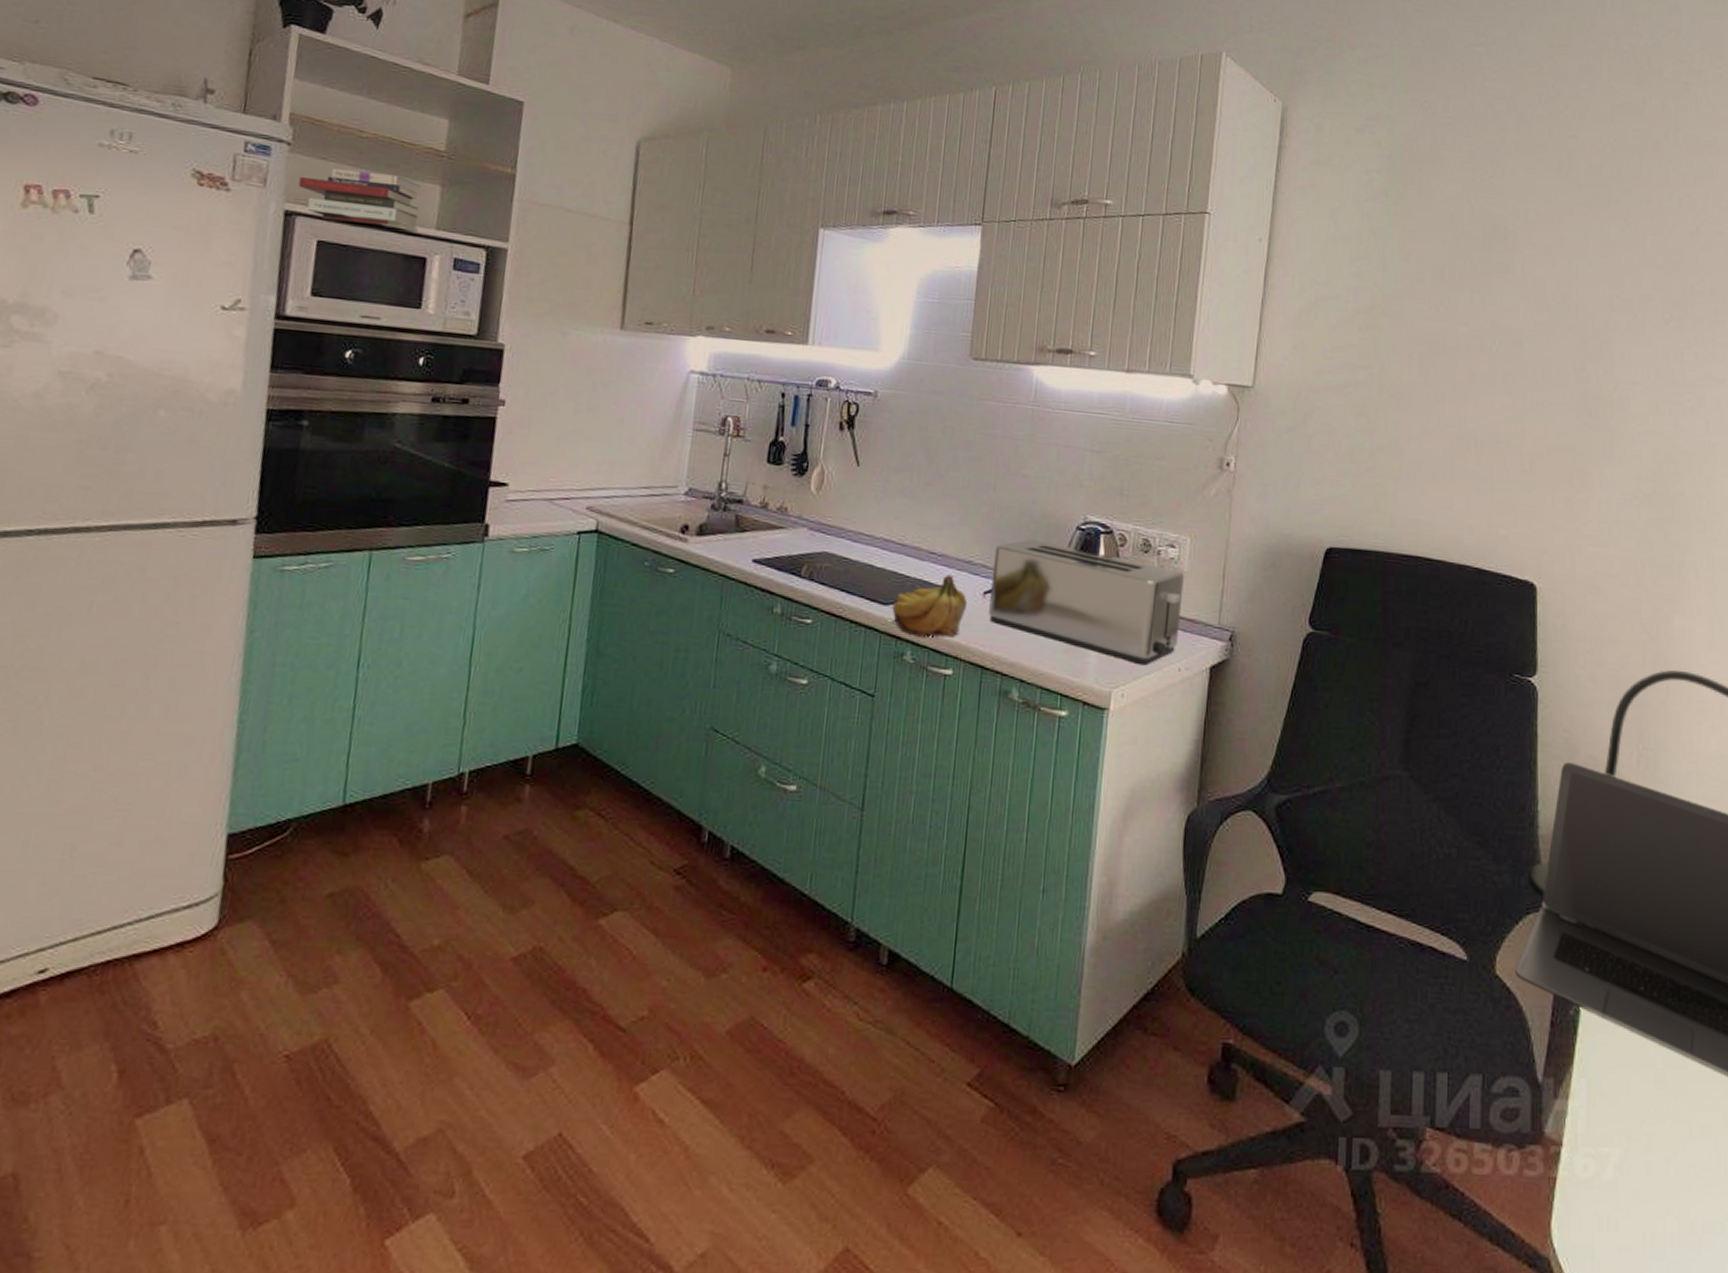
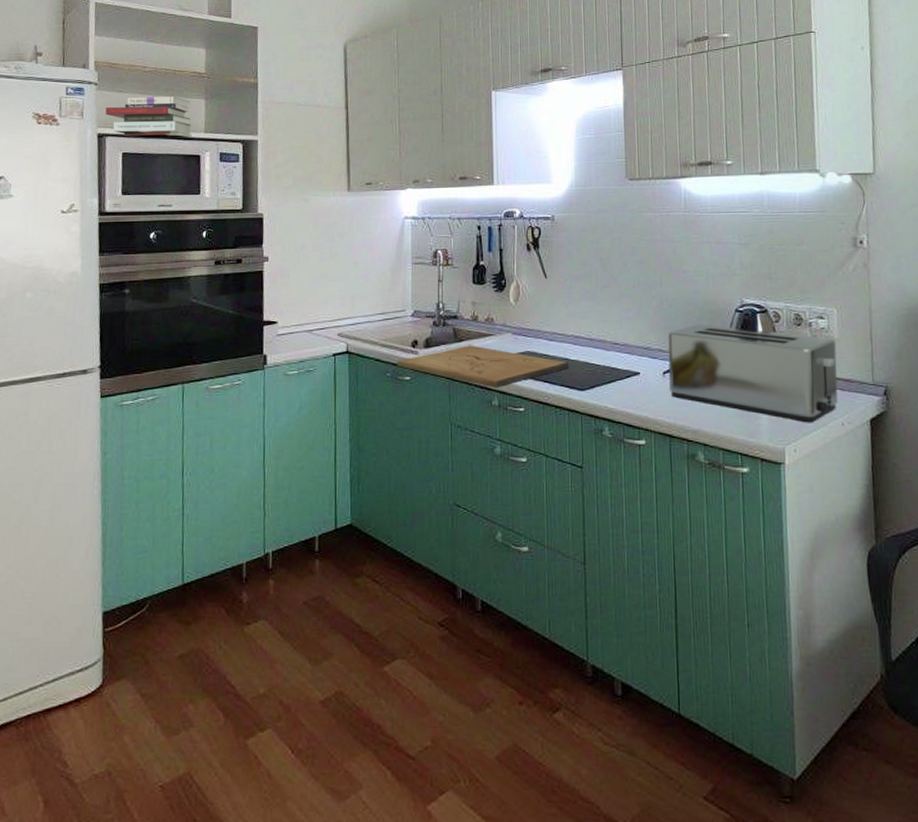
cutting board: none [659,537,874,593] -> present [397,345,569,388]
fruit: present [888,574,967,639] -> none [586,360,650,416]

